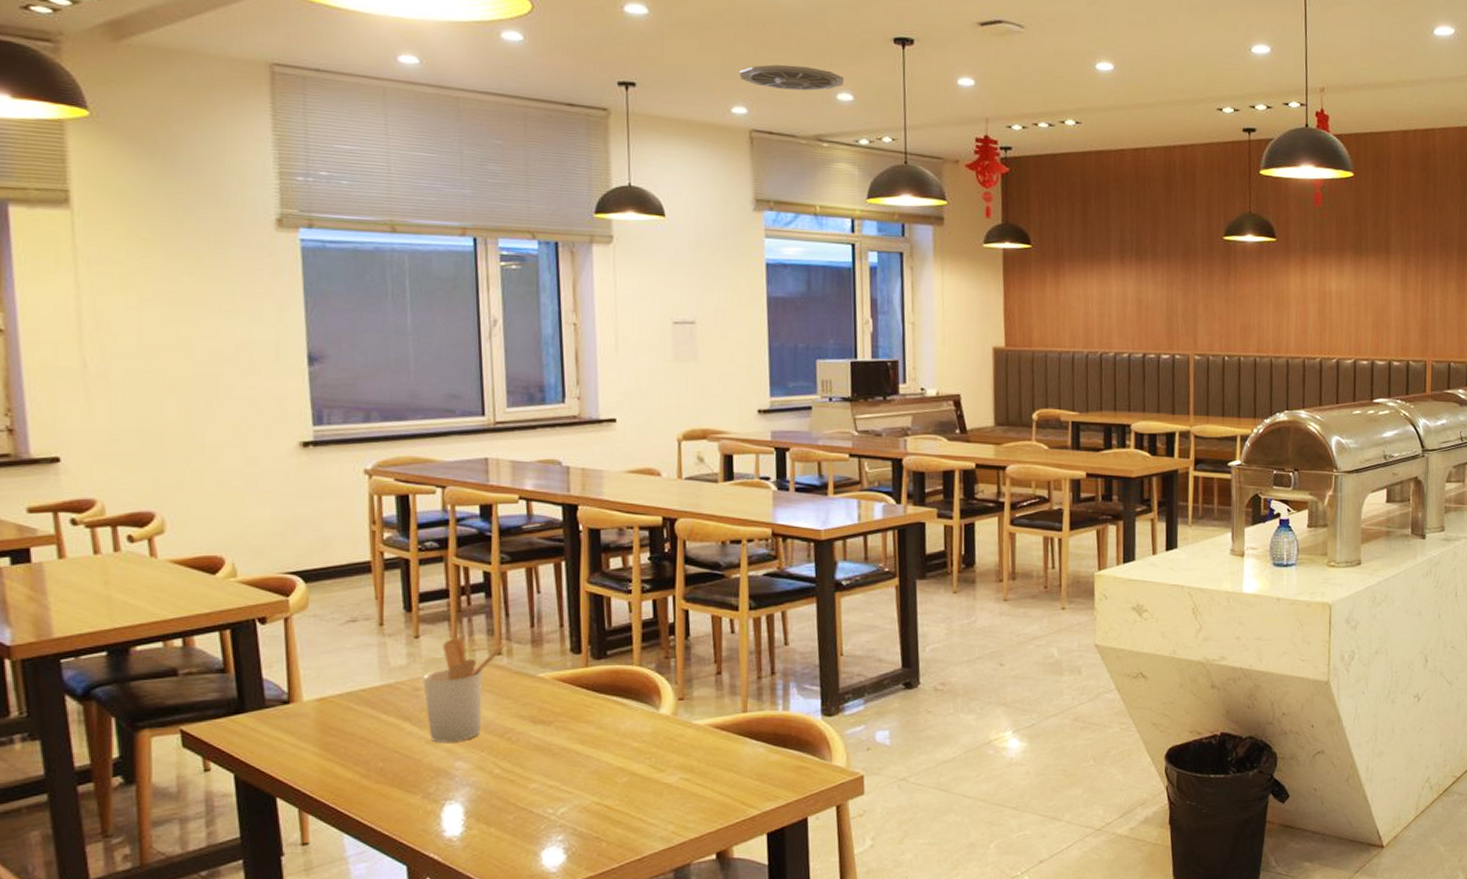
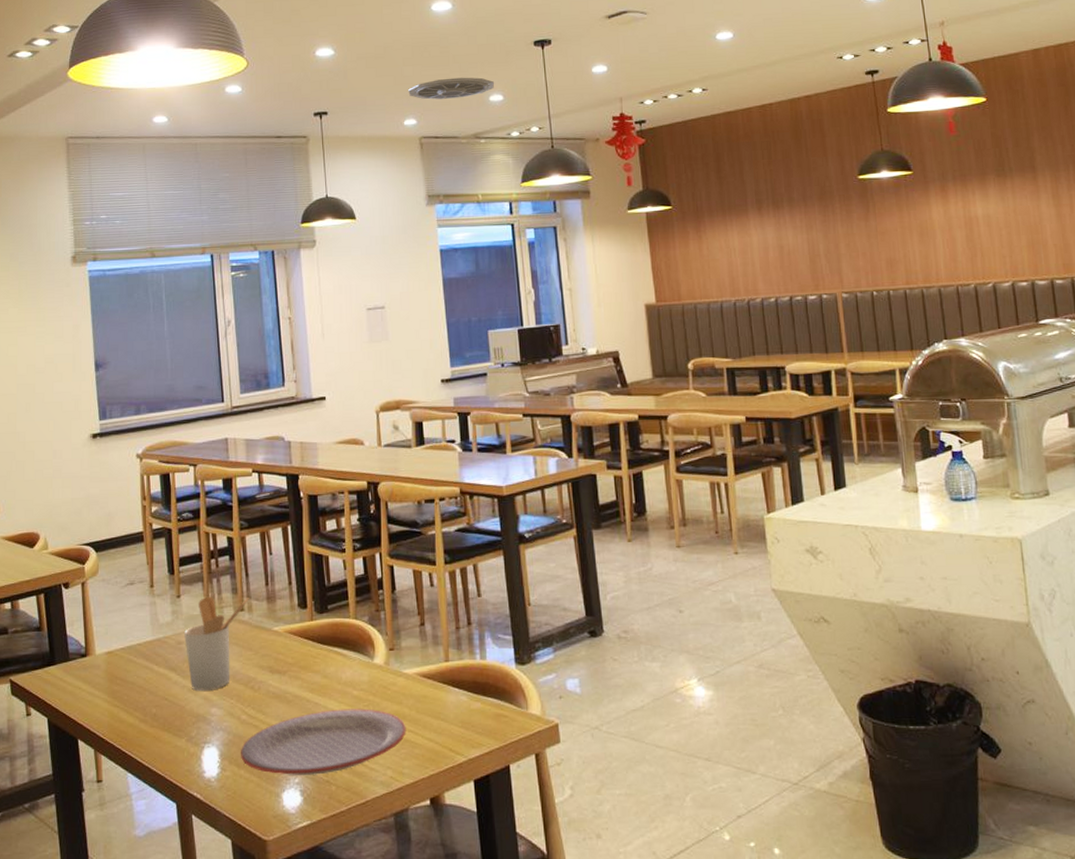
plate: none [491,761,693,833] -> present [241,708,406,775]

